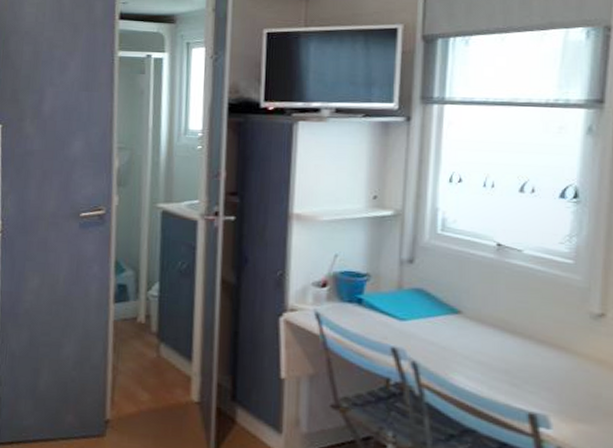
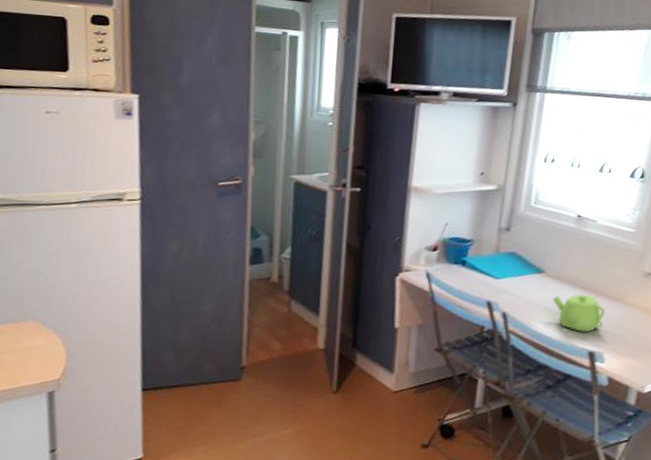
teapot: none [474,340,545,389] -> present [552,294,605,332]

